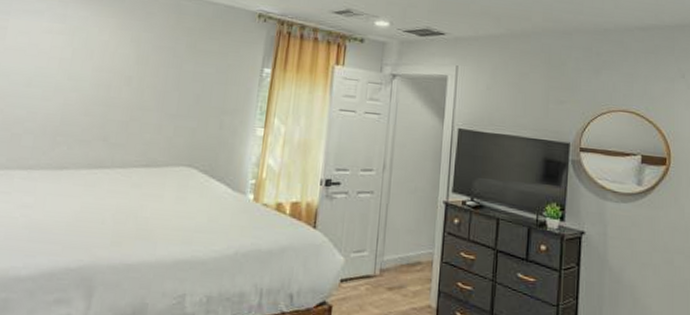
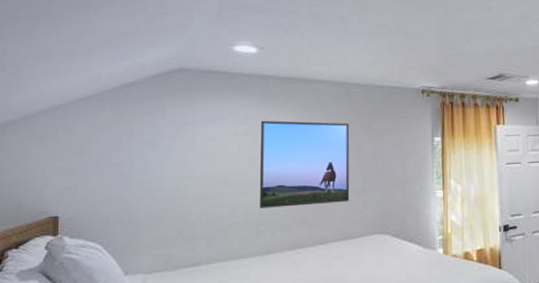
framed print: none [61,21,174,125] -> present [259,120,350,209]

